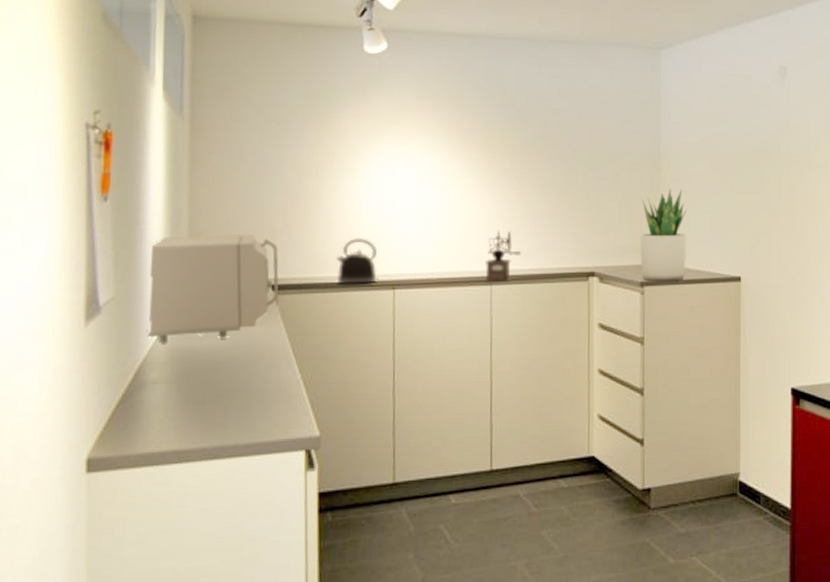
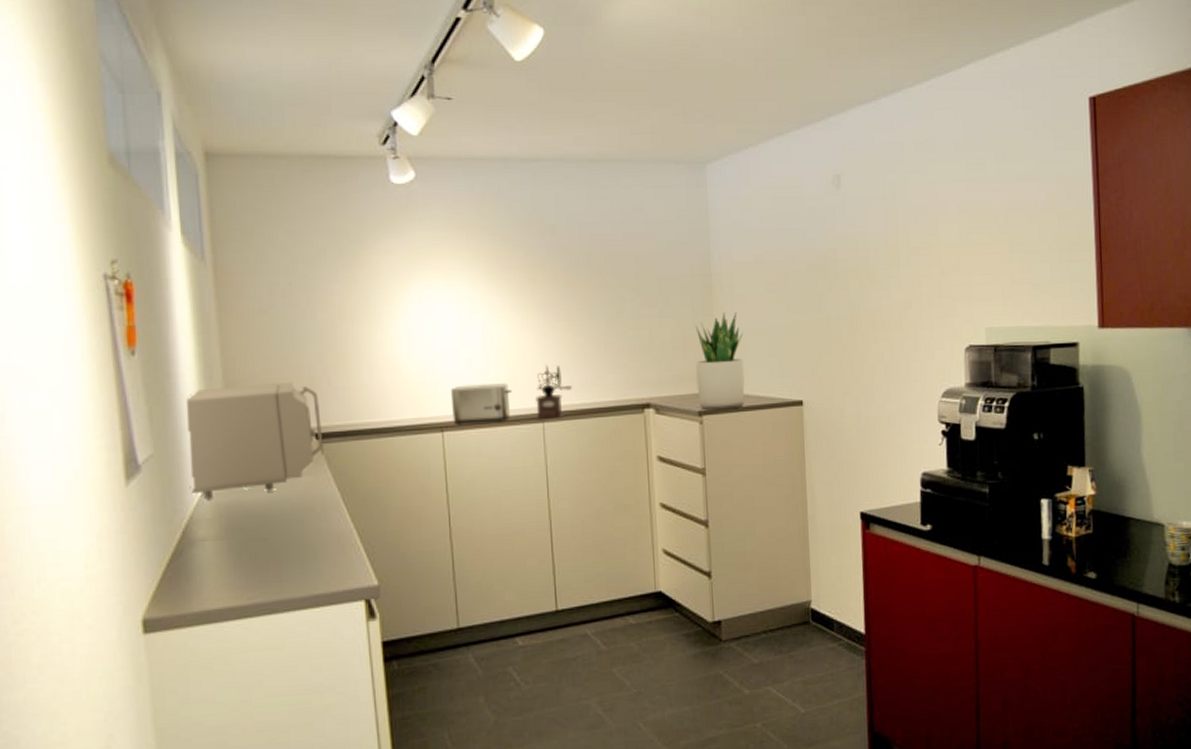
kettle: present [336,237,378,285] -> none [379,379,426,431]
toaster: none [404,244,464,284] -> present [450,383,513,426]

